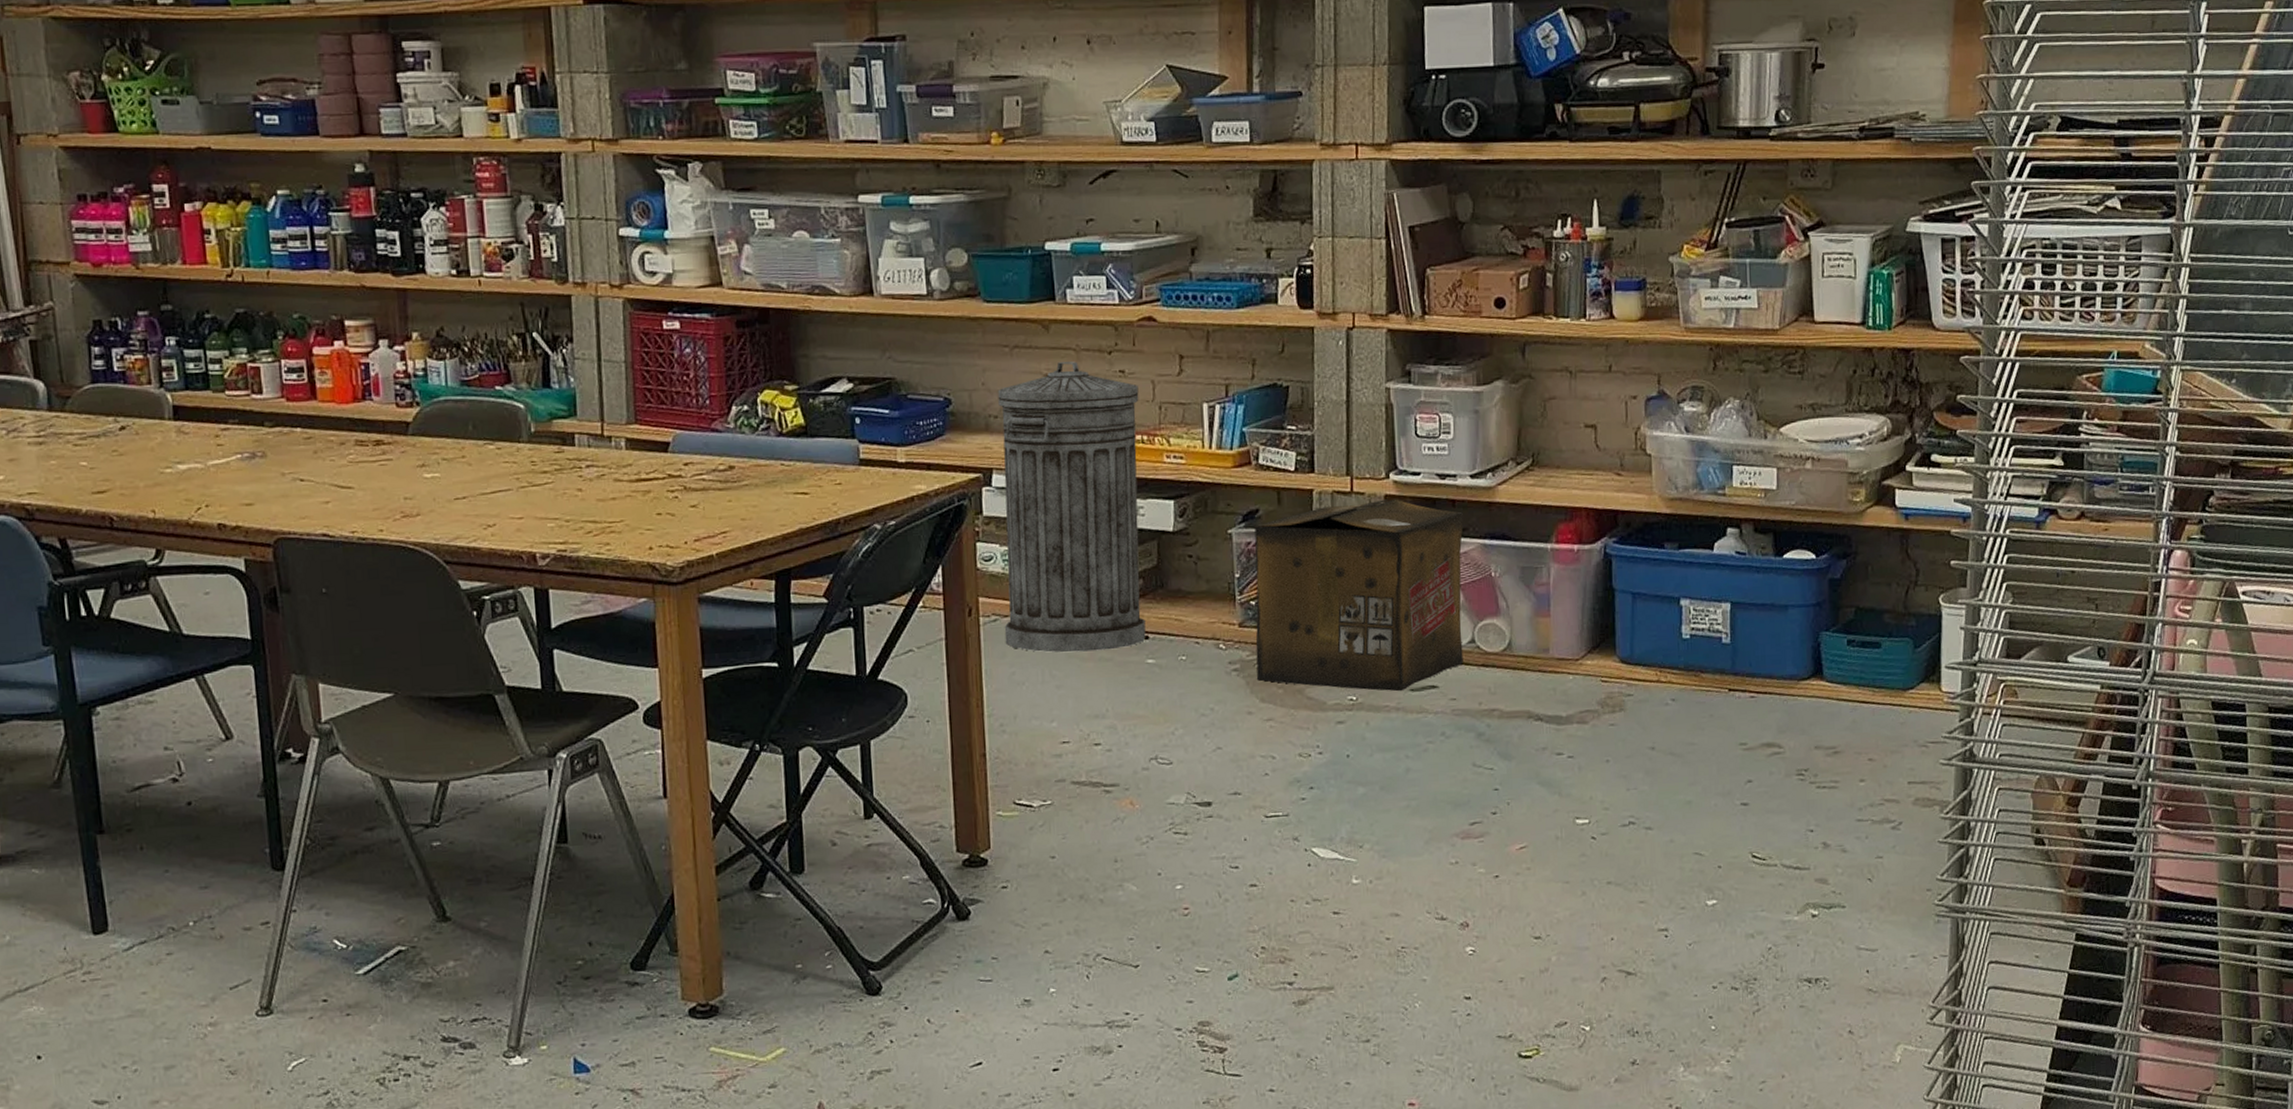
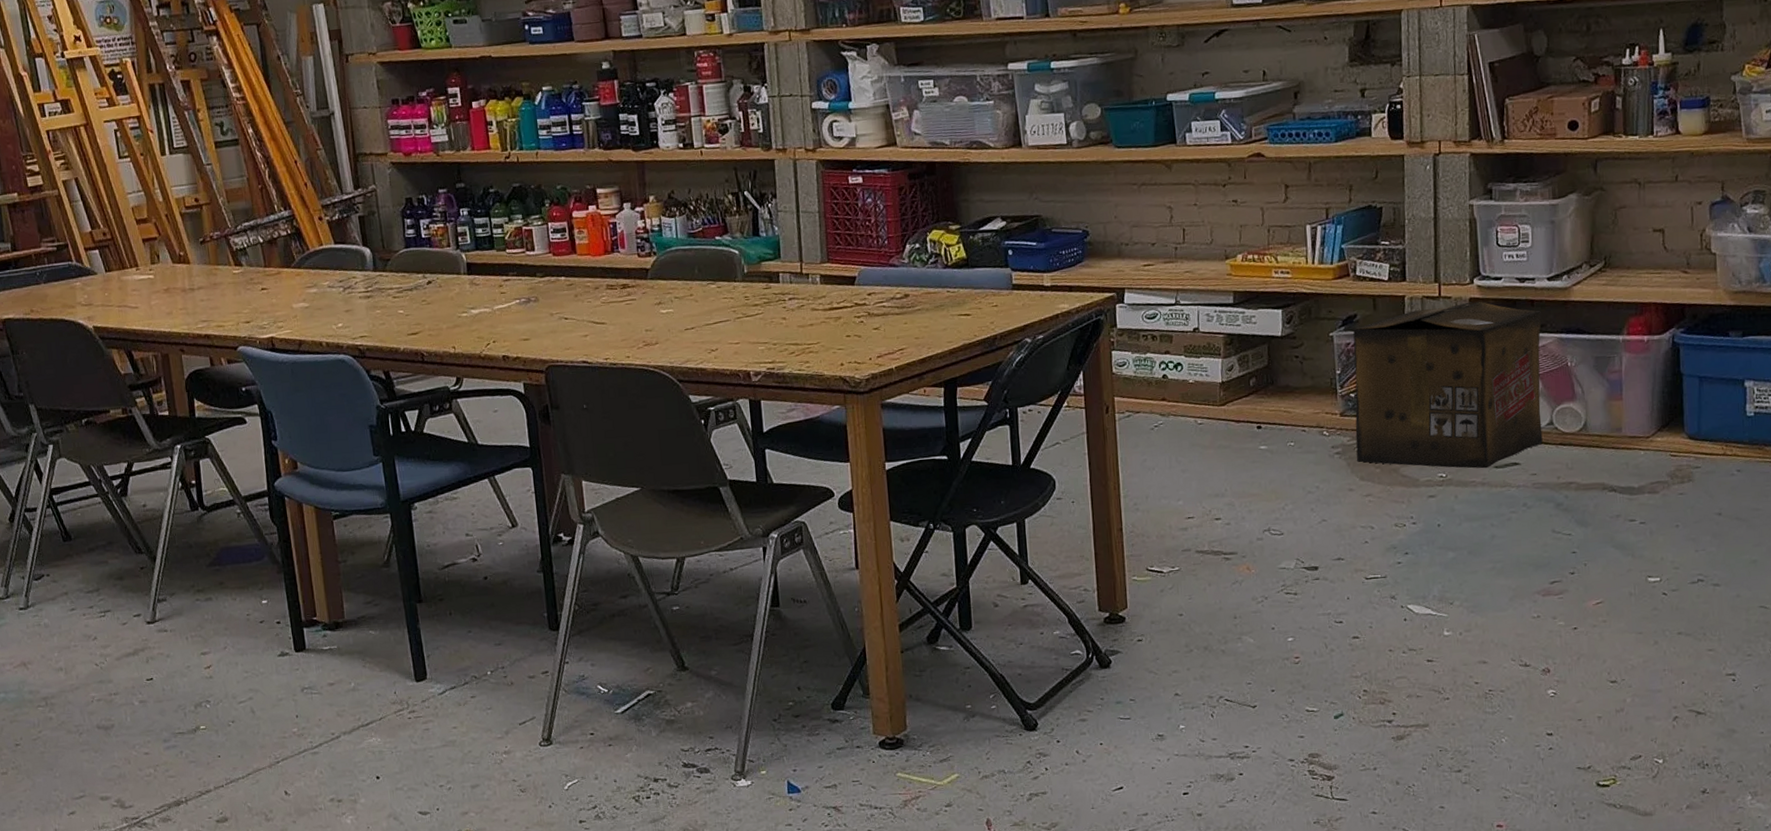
trash can: present [998,361,1146,653] -> none [1128,194,1259,442]

